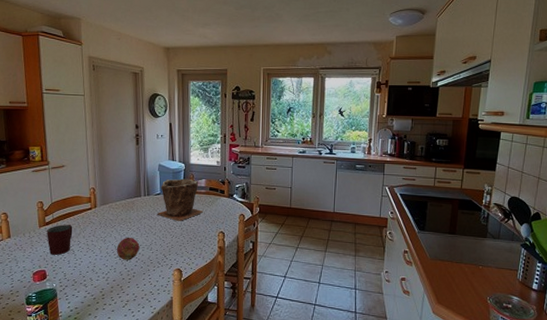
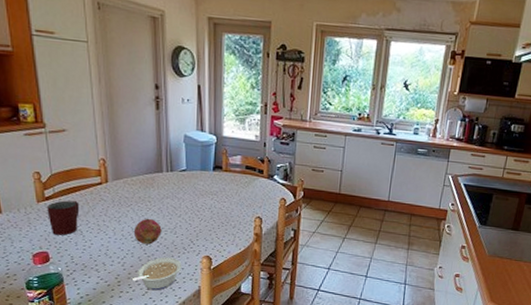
legume: none [114,271,157,302] -> present [131,257,182,291]
plant pot: present [156,178,203,221] -> none [182,153,237,203]

